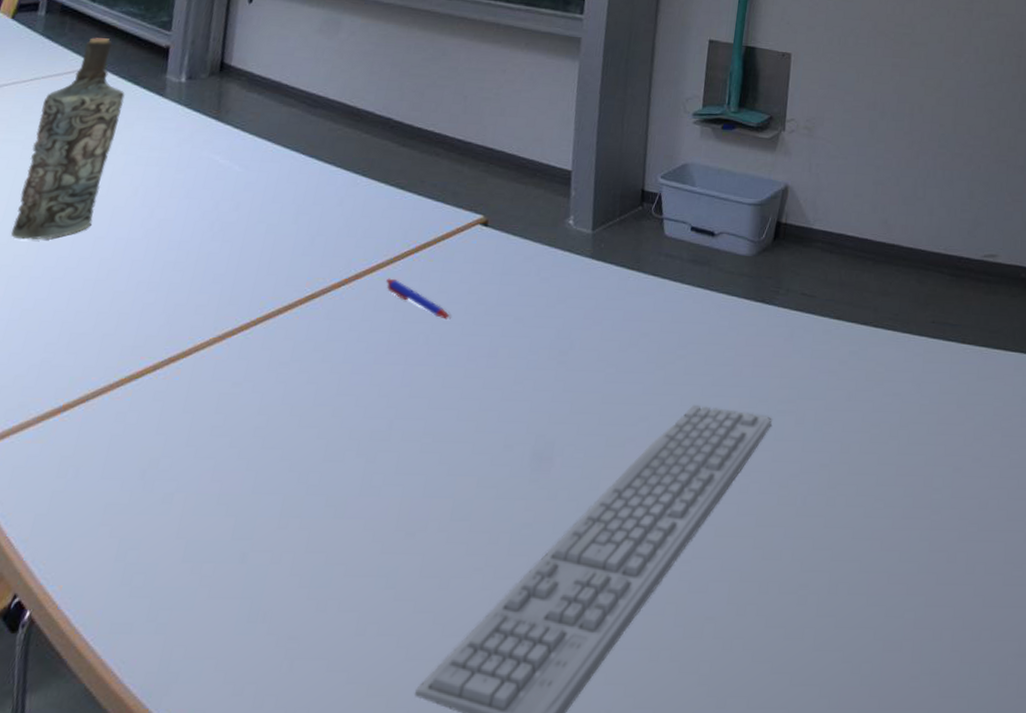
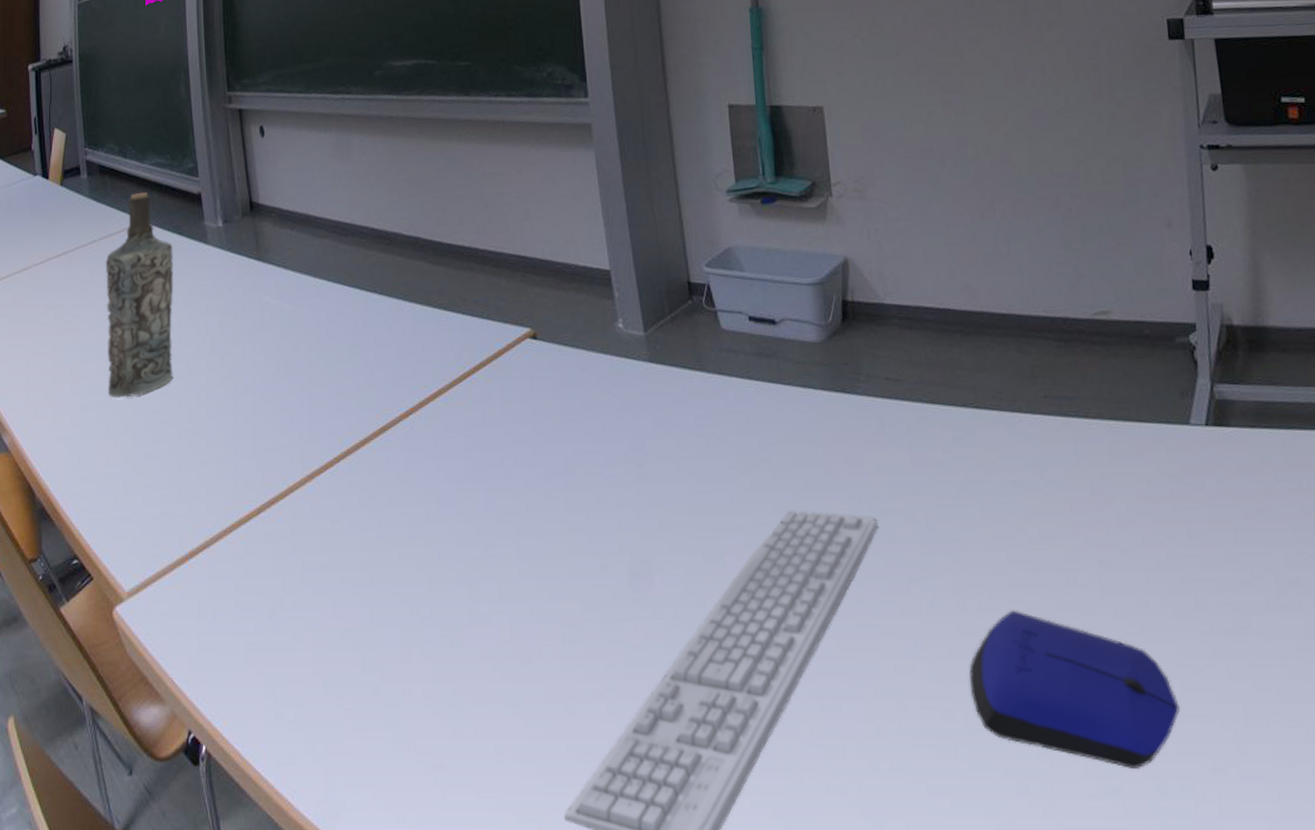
pen: present [386,278,451,320] -> none [450,403,520,441]
computer mouse: none [825,506,999,654] -> present [969,610,1180,770]

